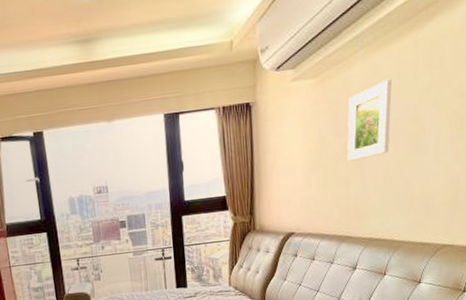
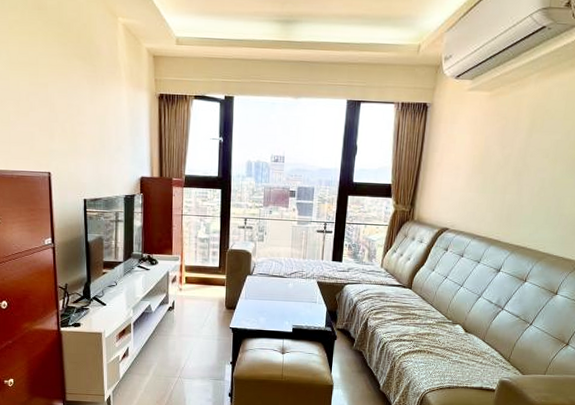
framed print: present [347,78,392,161] -> none [508,103,559,172]

